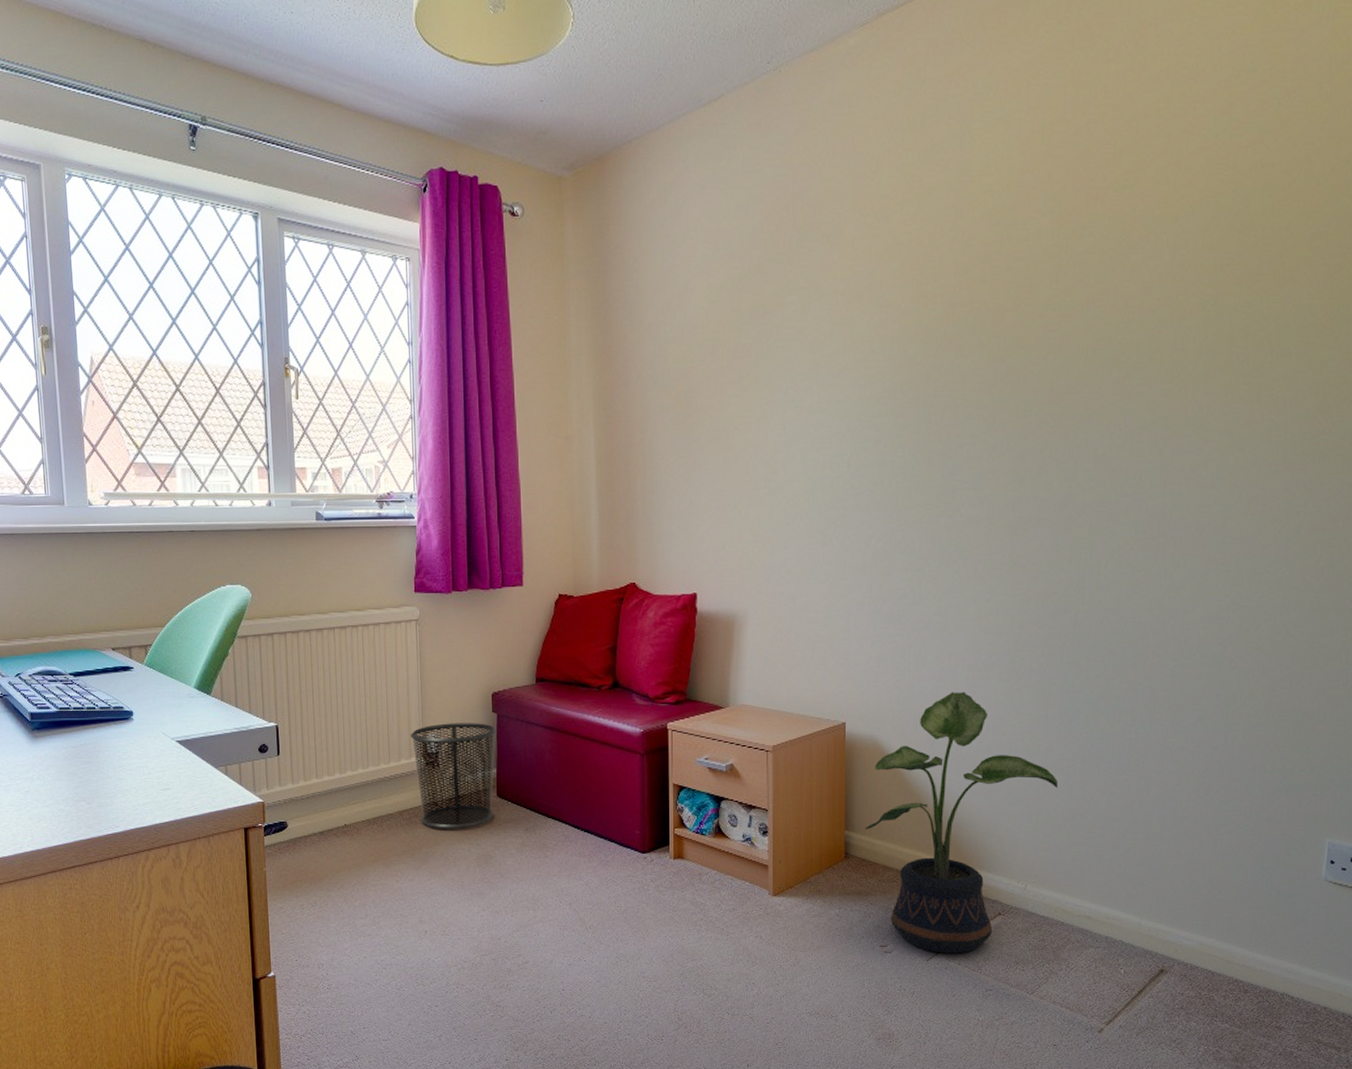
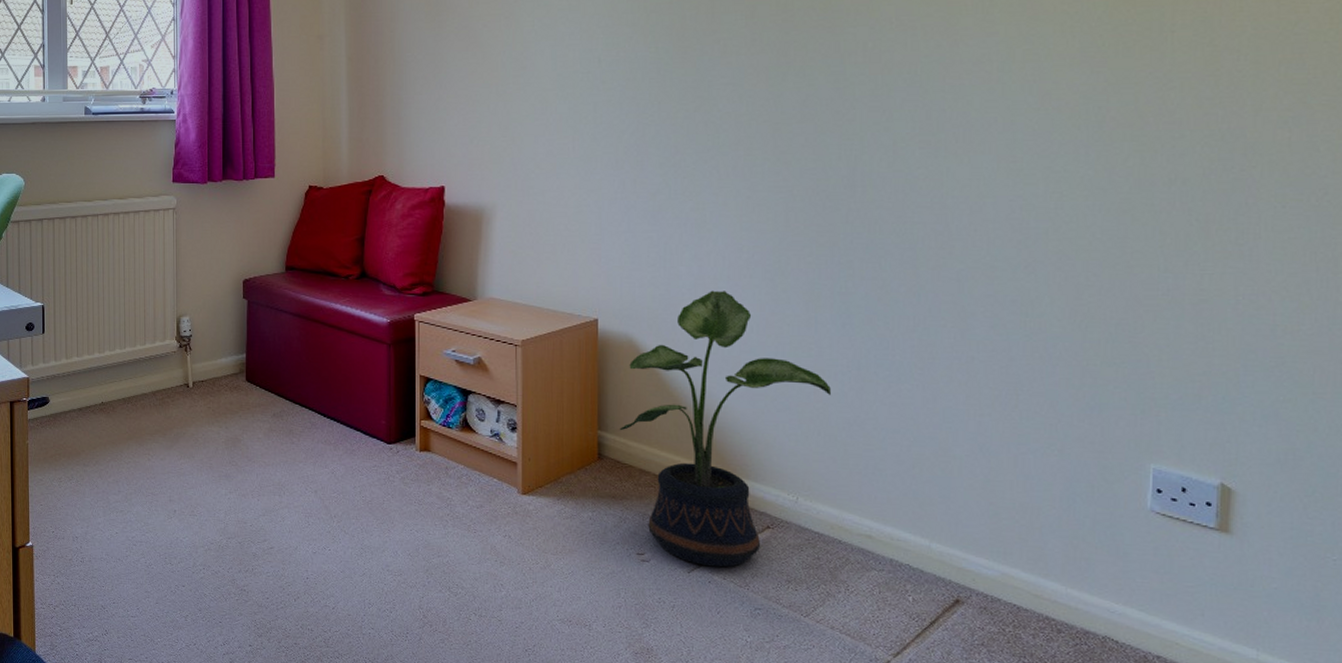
waste bin: present [411,723,497,829] -> none [165,308,247,412]

